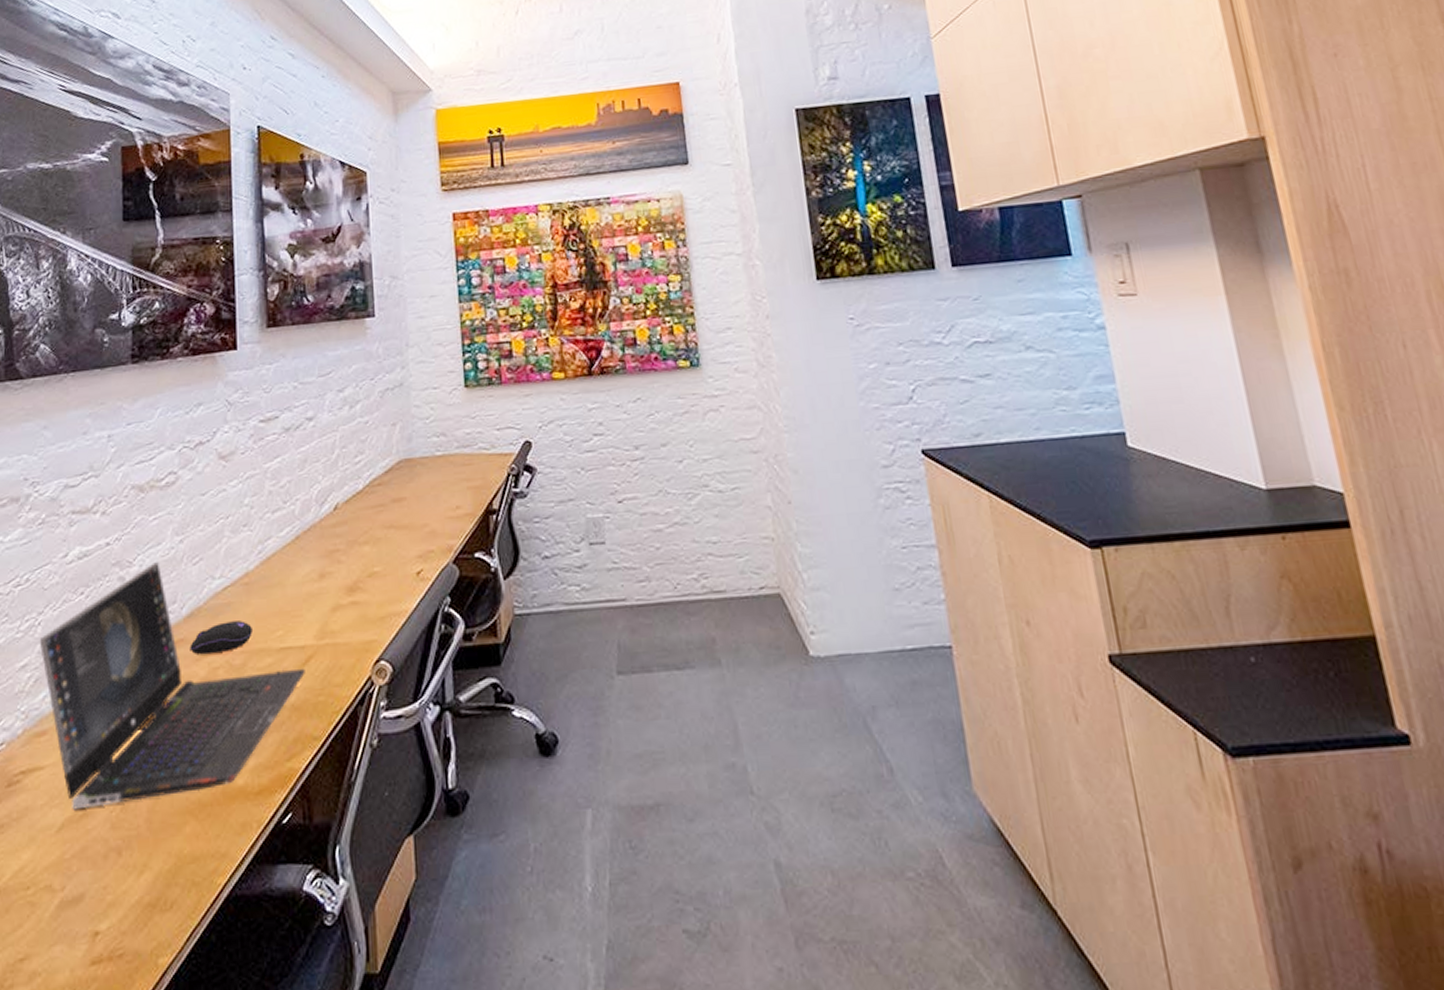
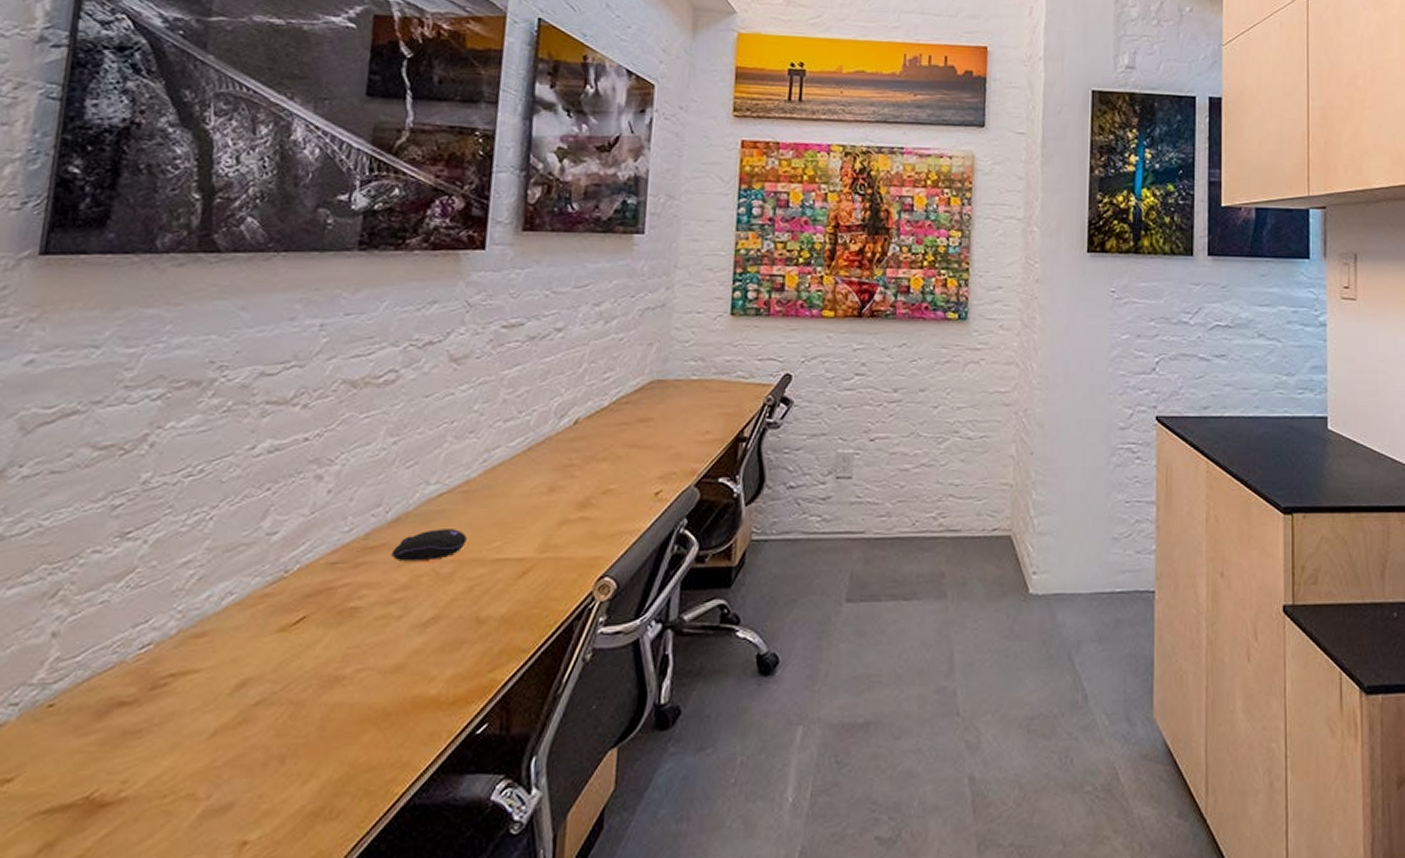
laptop computer: present [39,562,305,810] -> none [208,463,521,716]

